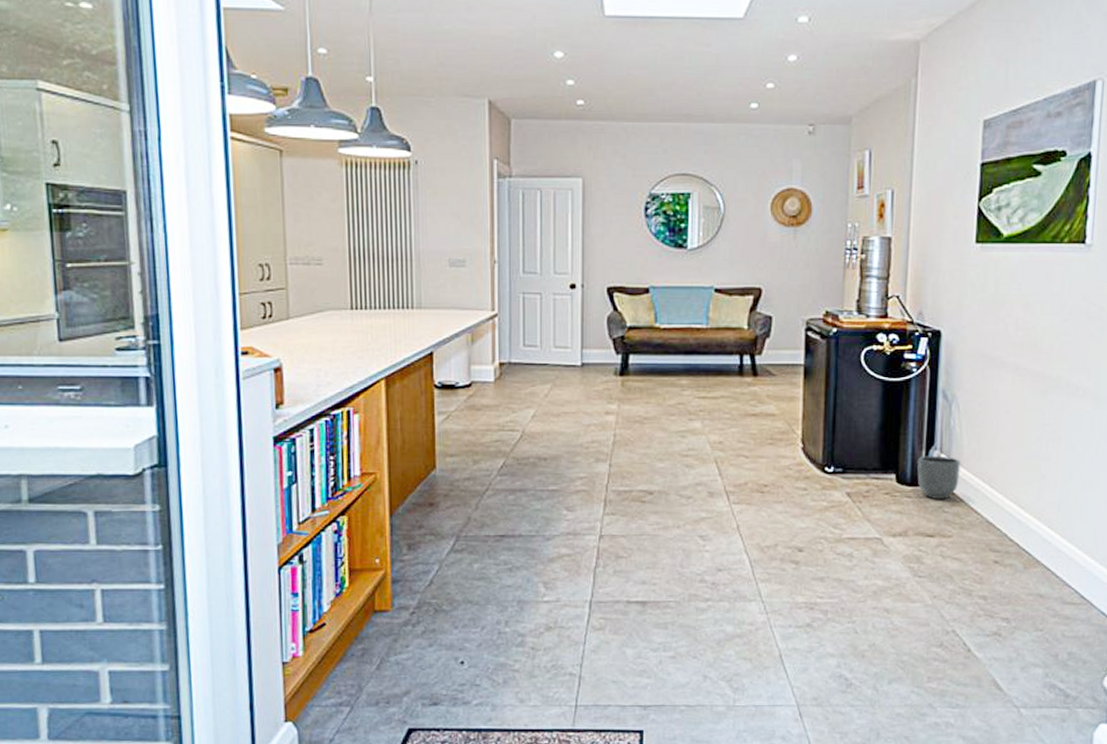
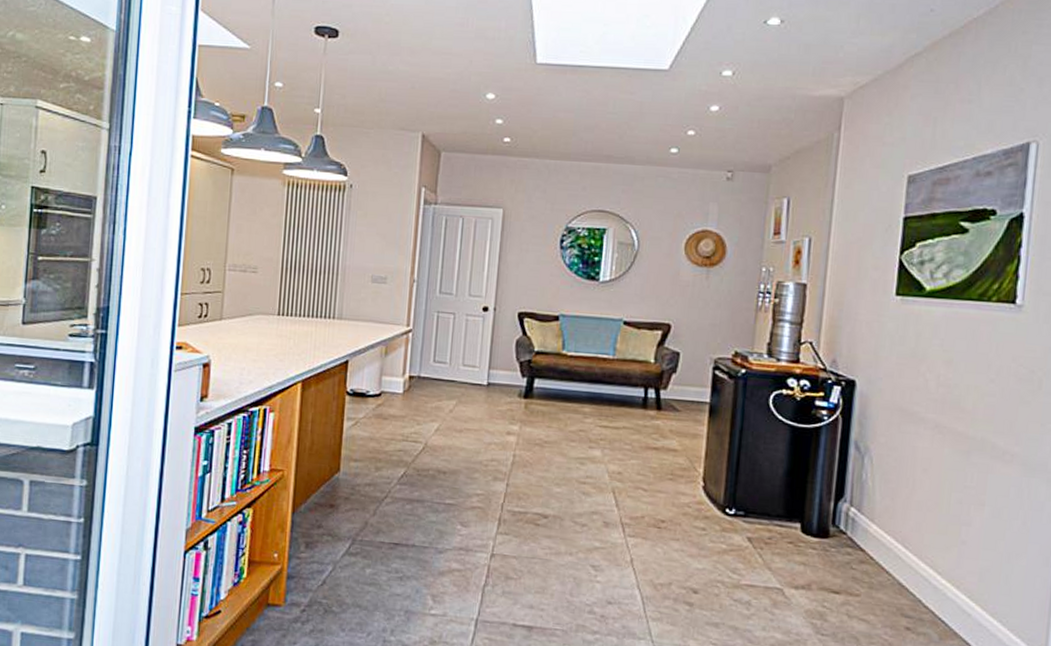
planter: present [917,455,960,499] -> none [824,507,872,555]

